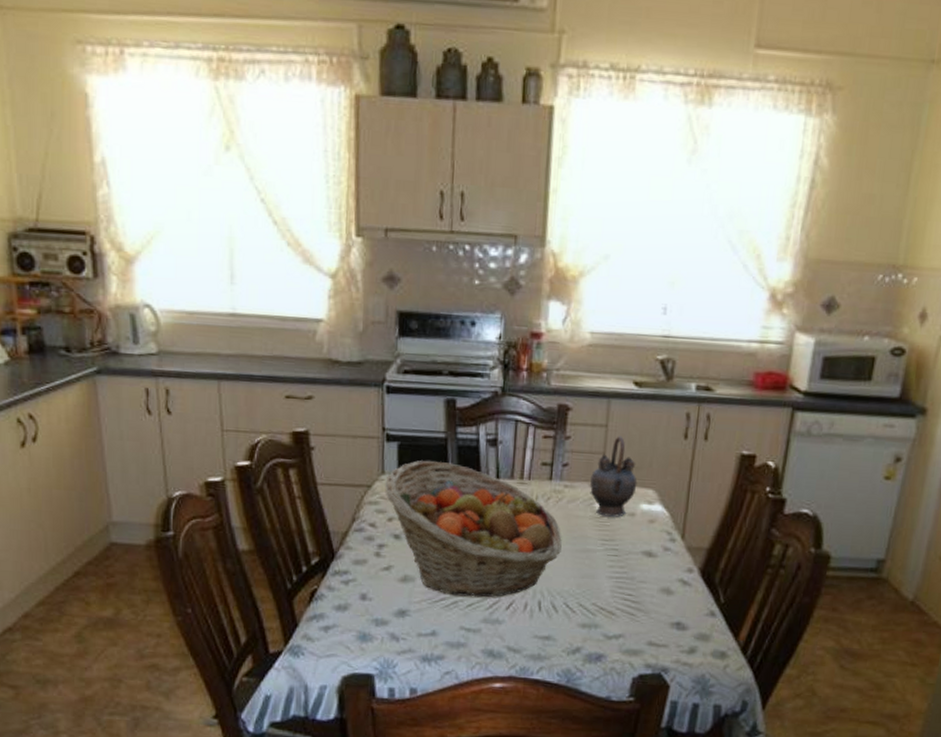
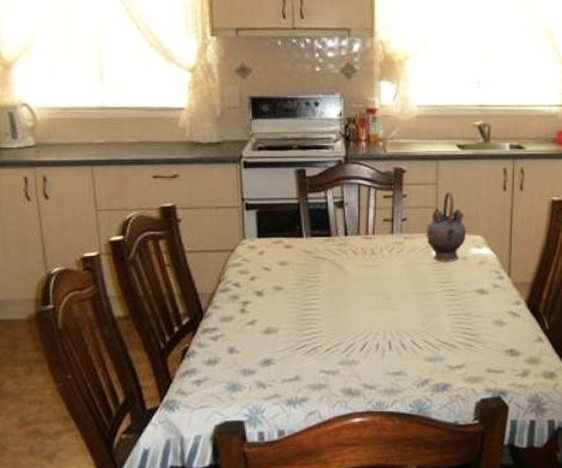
fruit basket: present [385,460,562,598] -> none [246,224,406,342]

